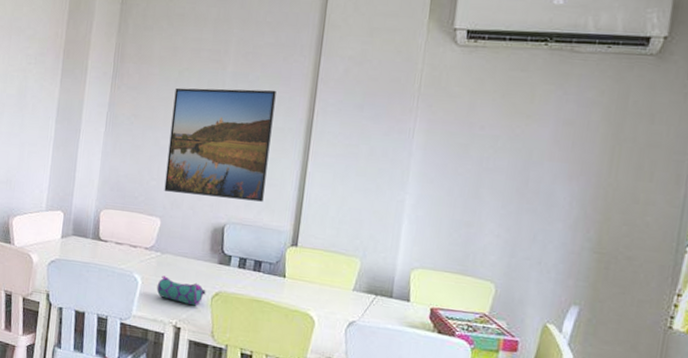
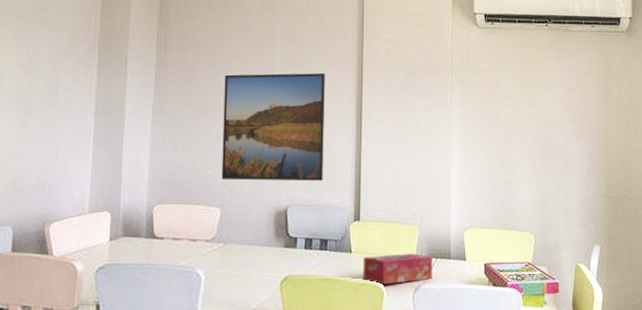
pencil case: present [156,275,206,306] -> none [222,267,274,294]
tissue box: none [294,283,372,316] -> present [362,253,432,285]

